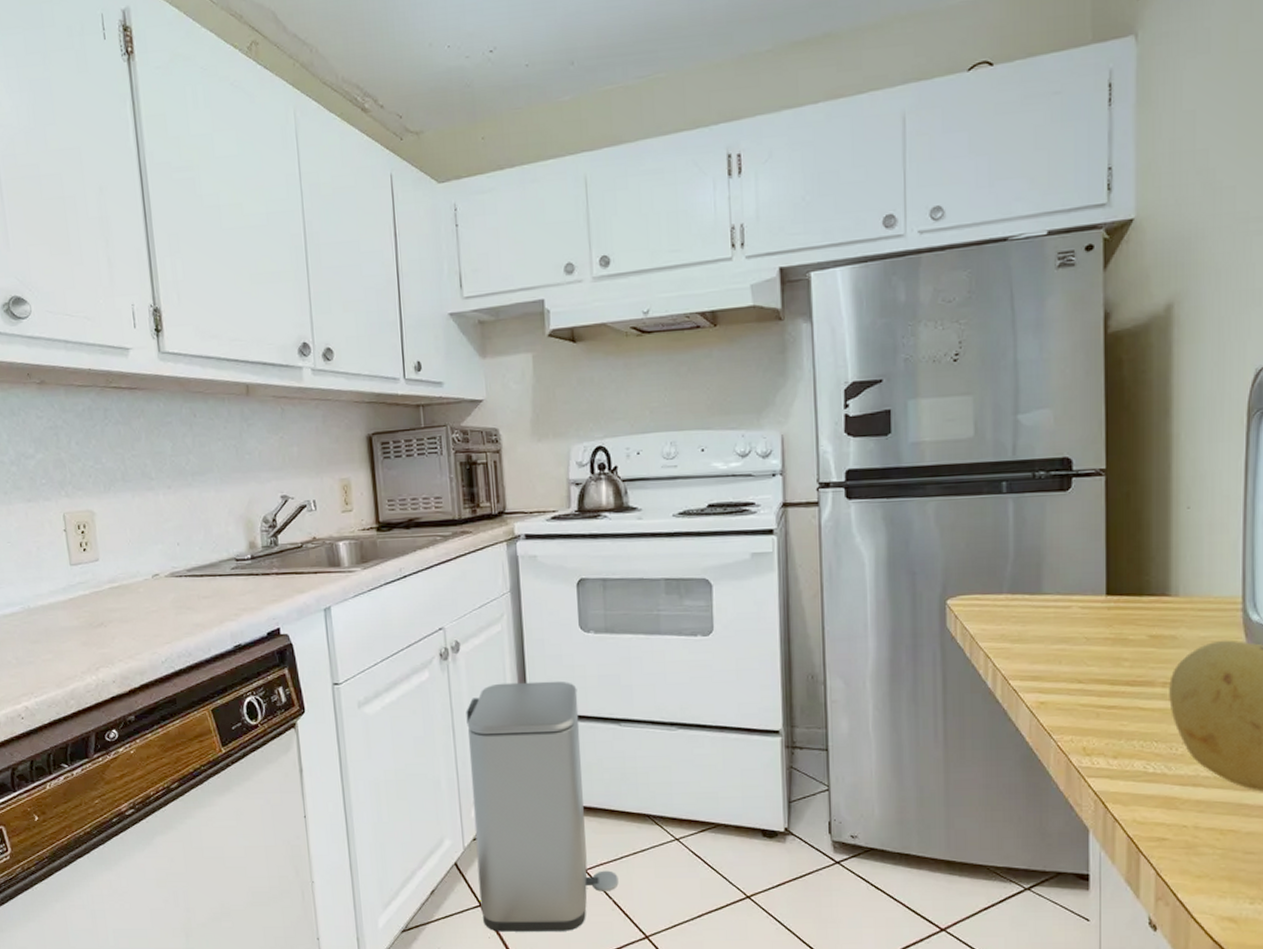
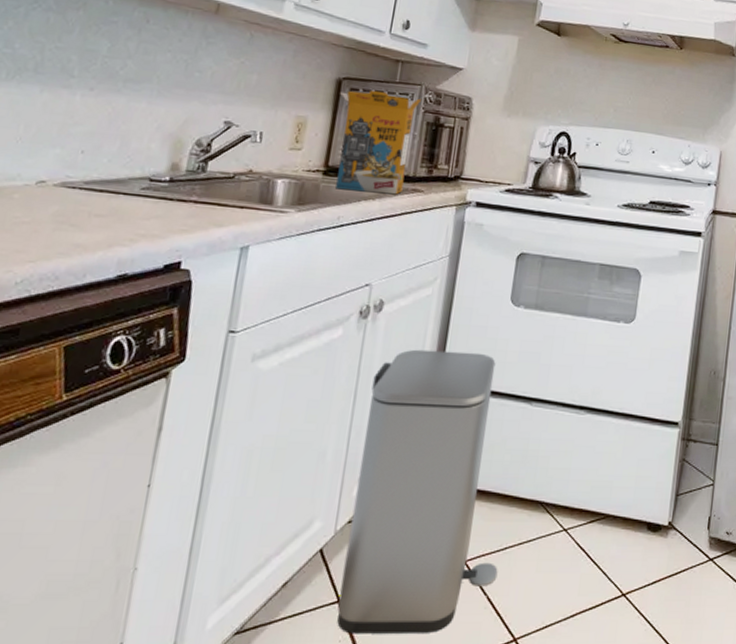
cereal box: none [373,439,452,543] -> present [336,90,422,195]

